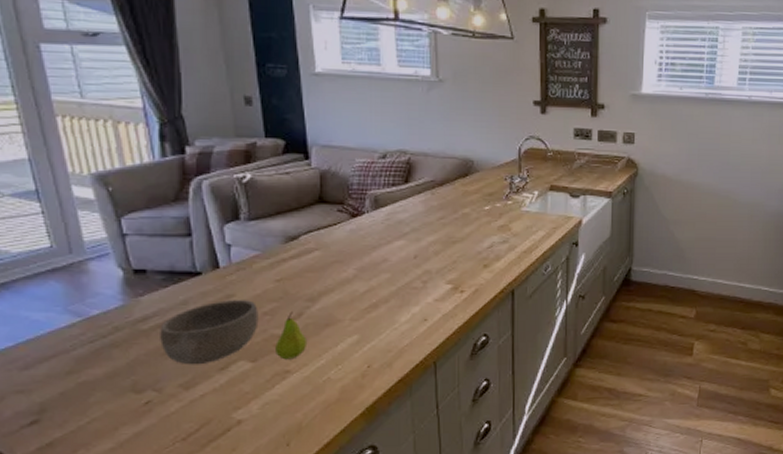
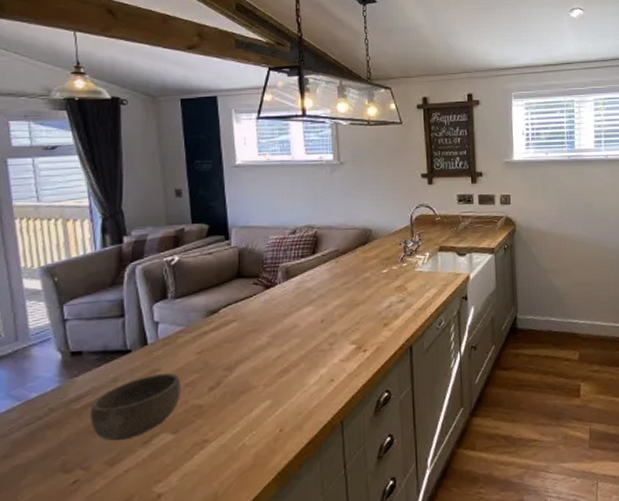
fruit: present [274,311,308,360] -> none [194,381,225,429]

